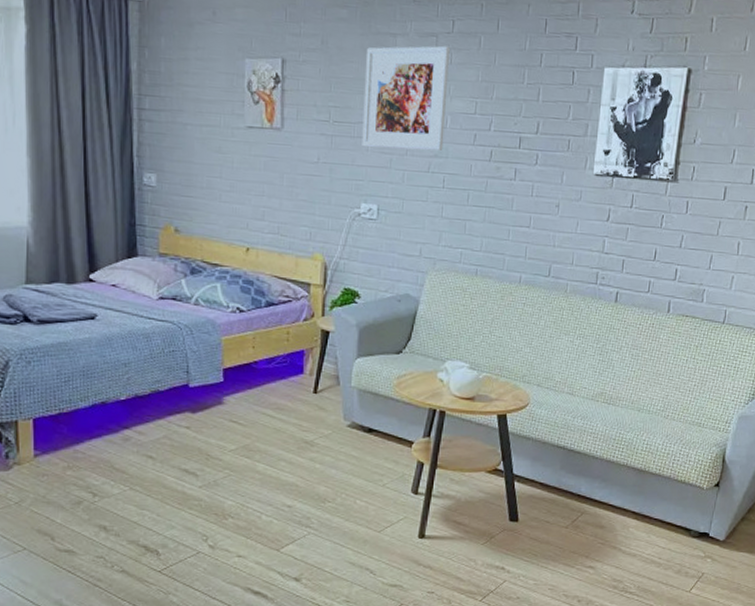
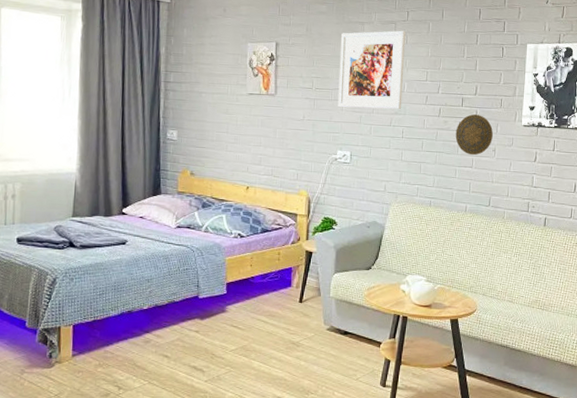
decorative plate: none [510,159,557,212] -> present [455,114,493,156]

